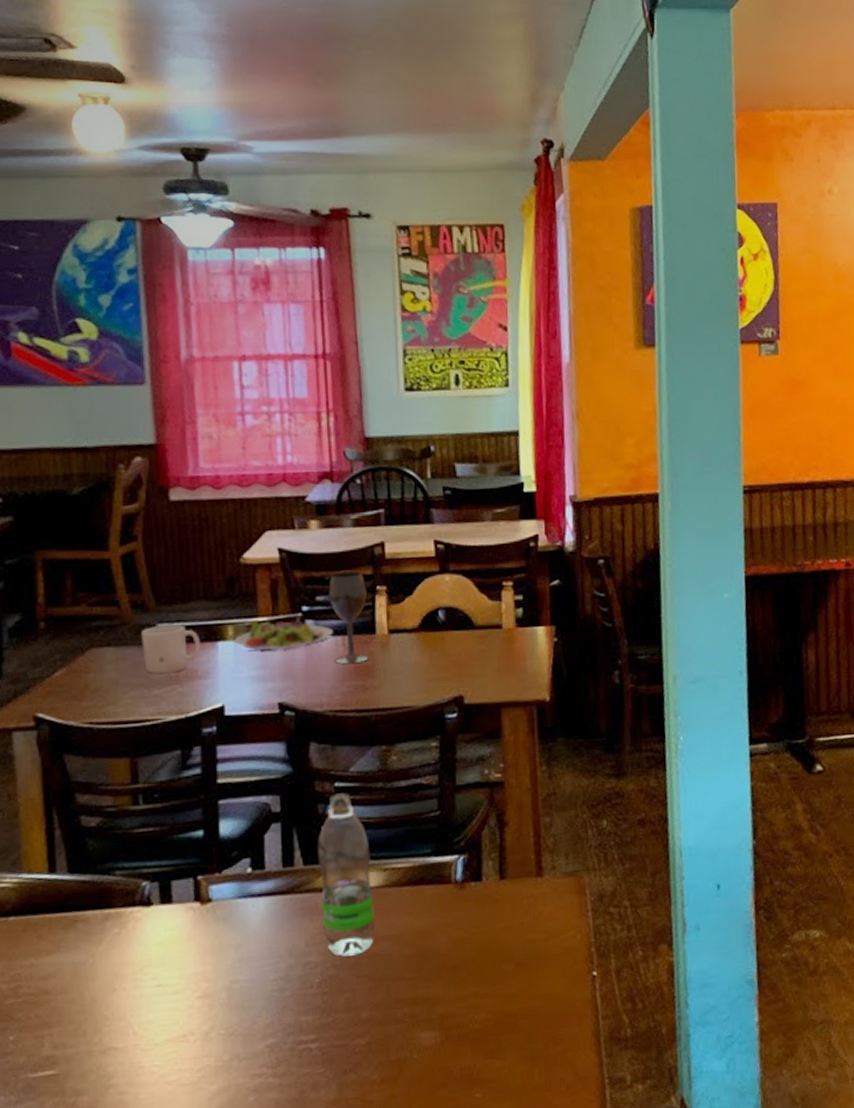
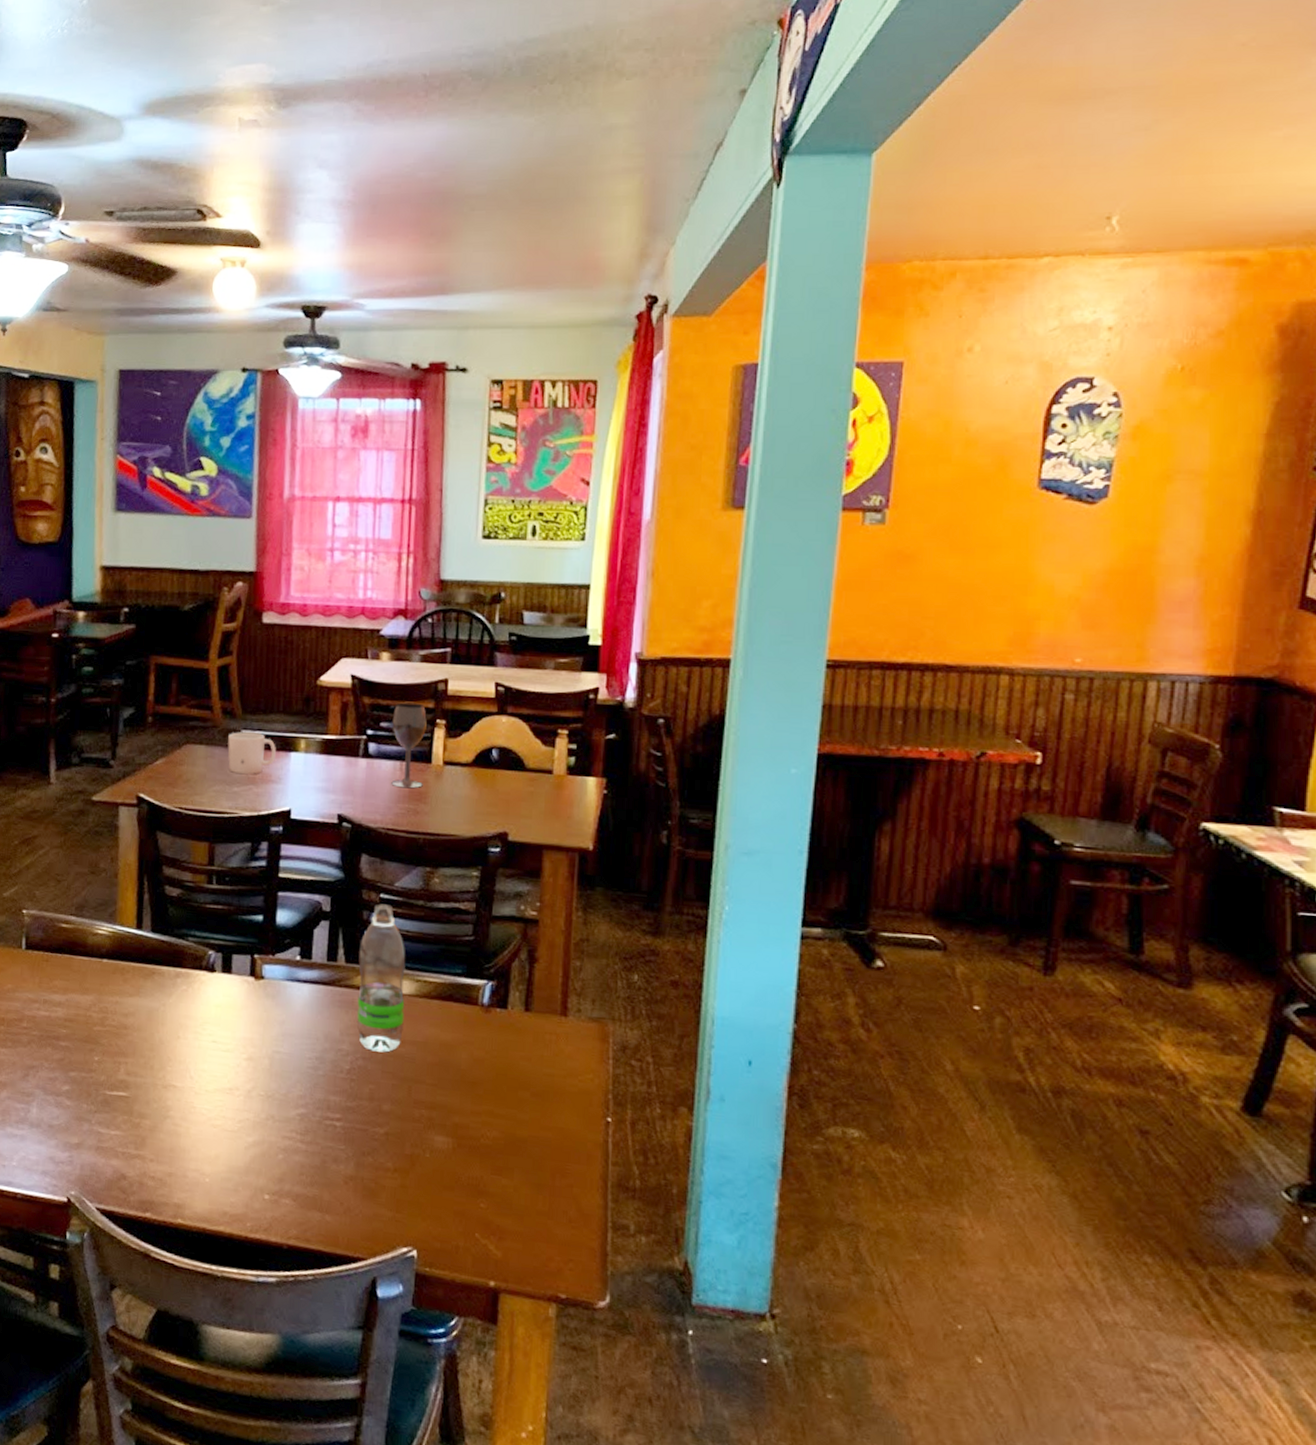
salad plate: present [234,620,333,651] -> none [305,737,393,768]

